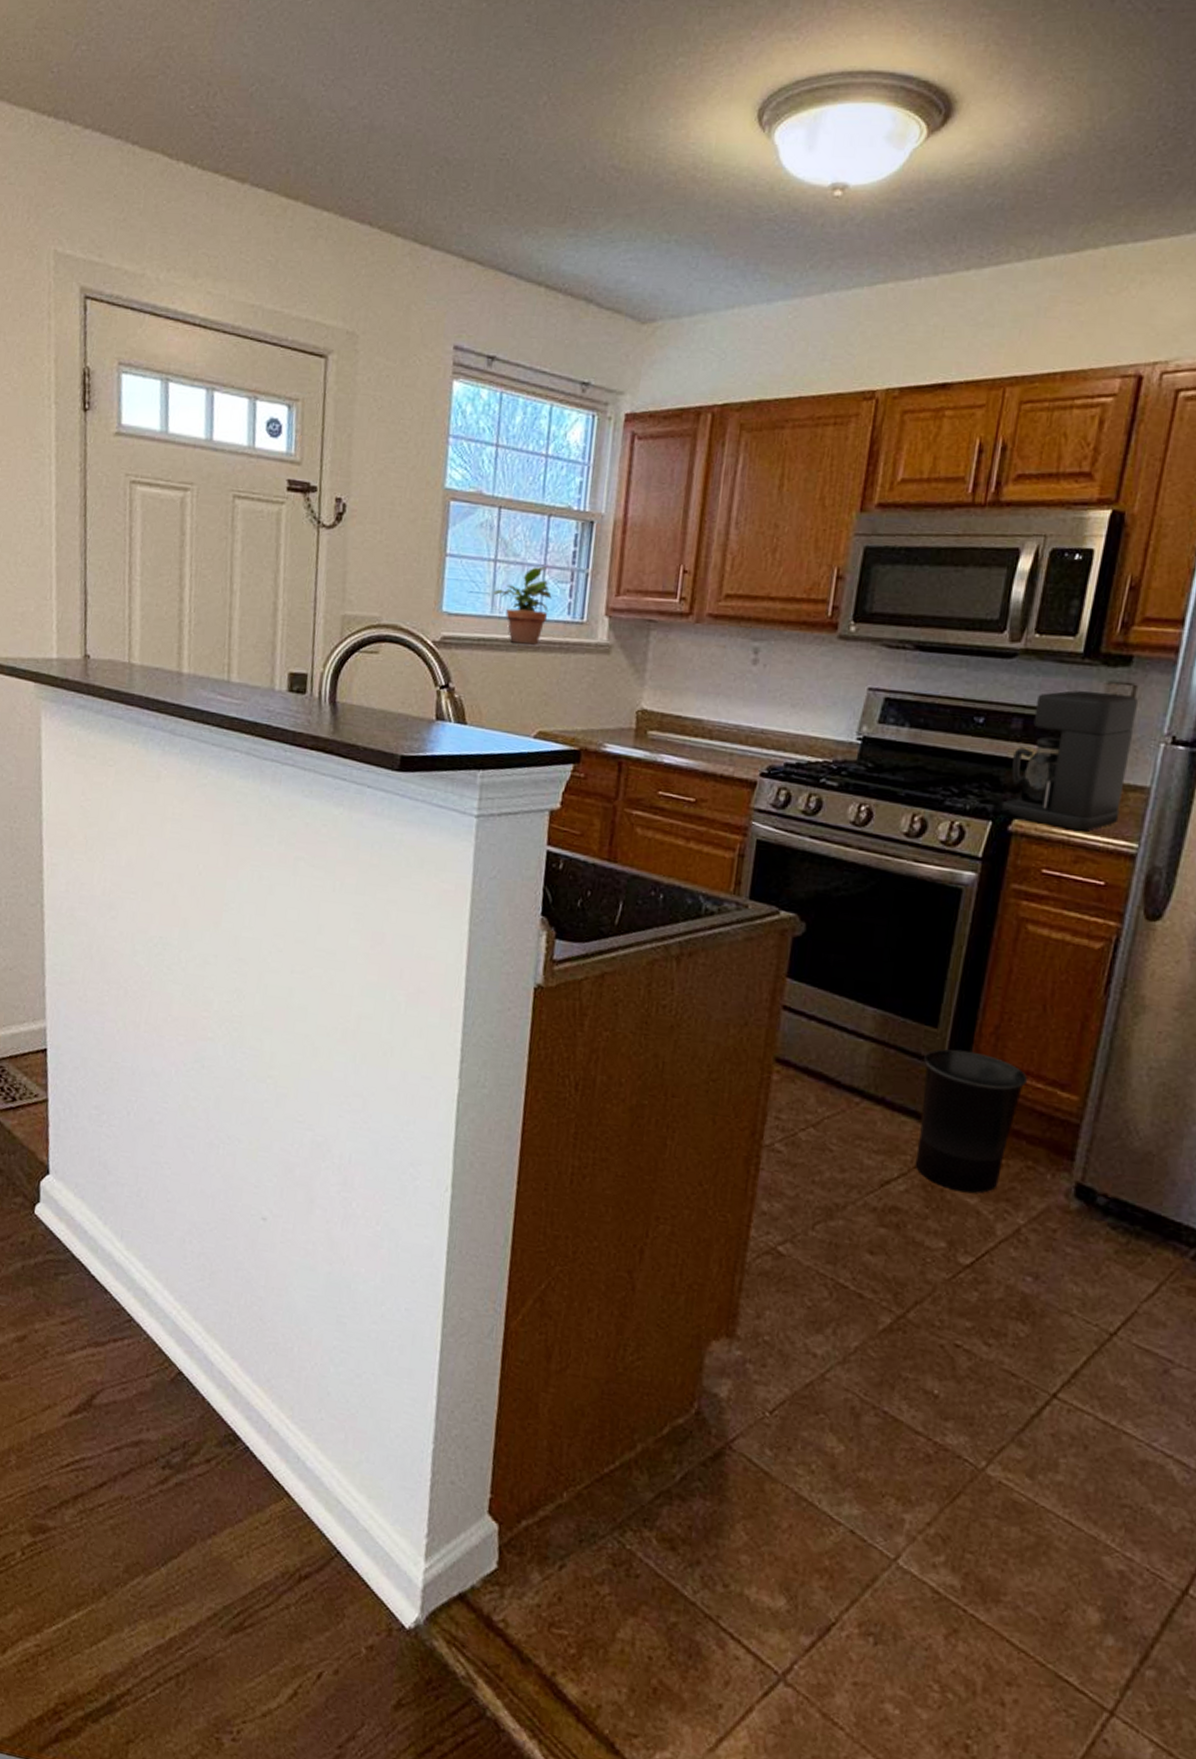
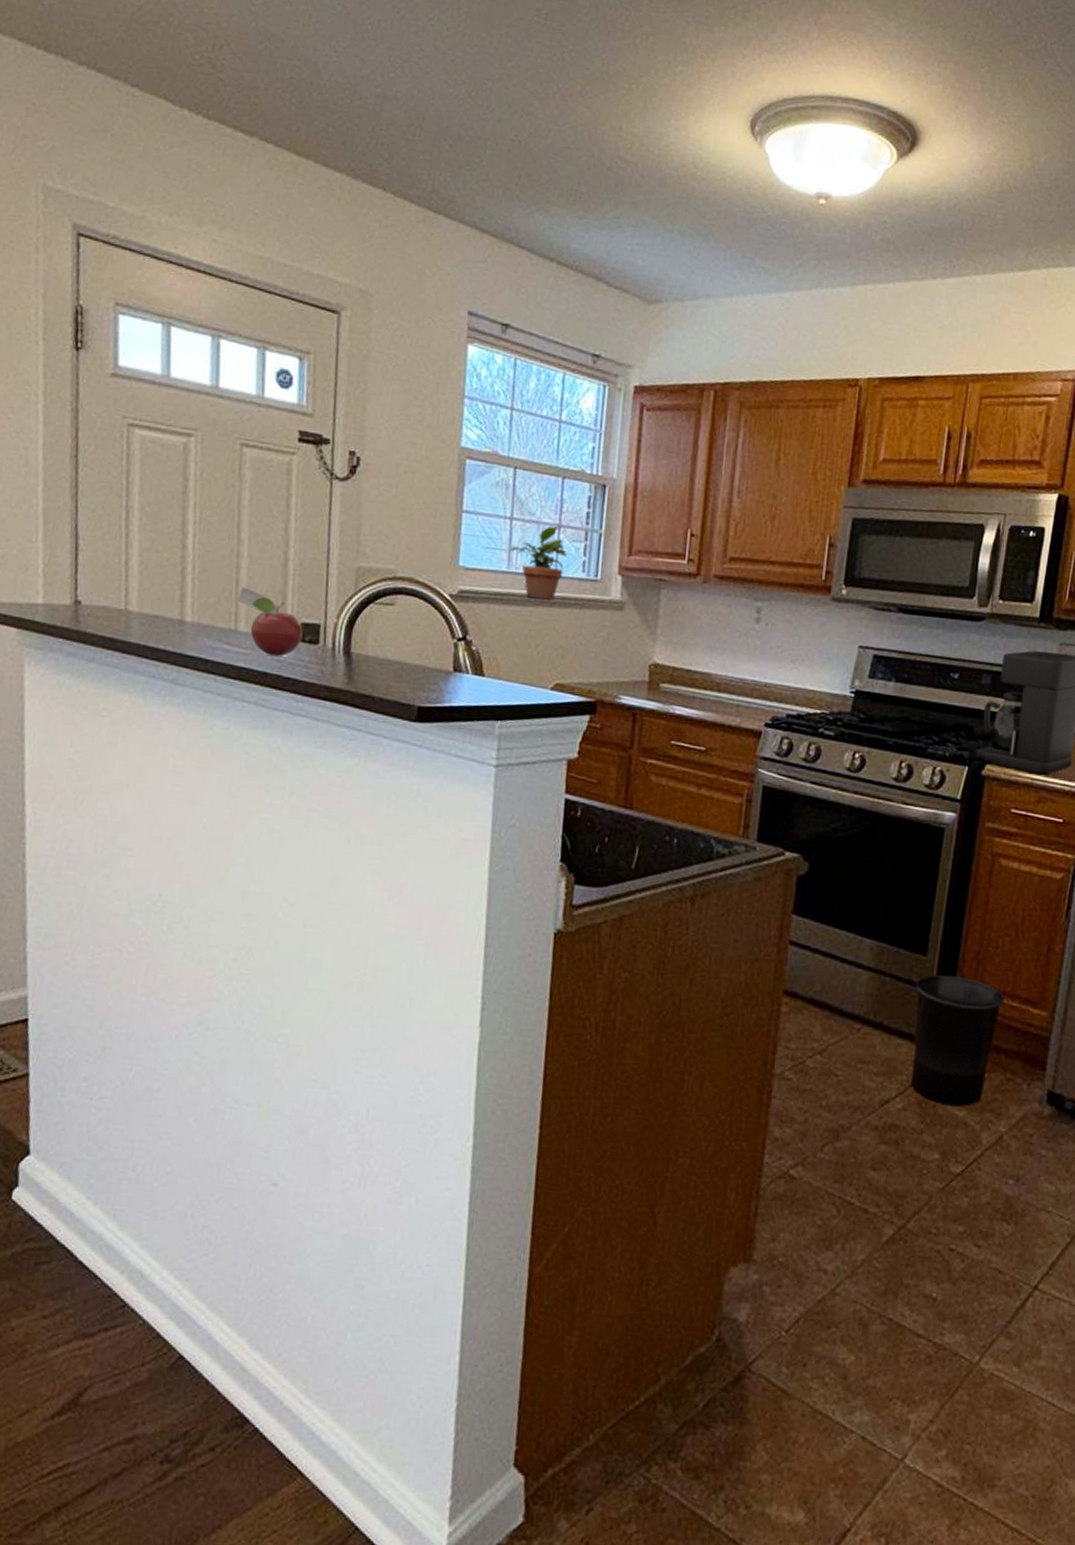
fruit: none [231,638,291,707] -> present [238,587,303,657]

